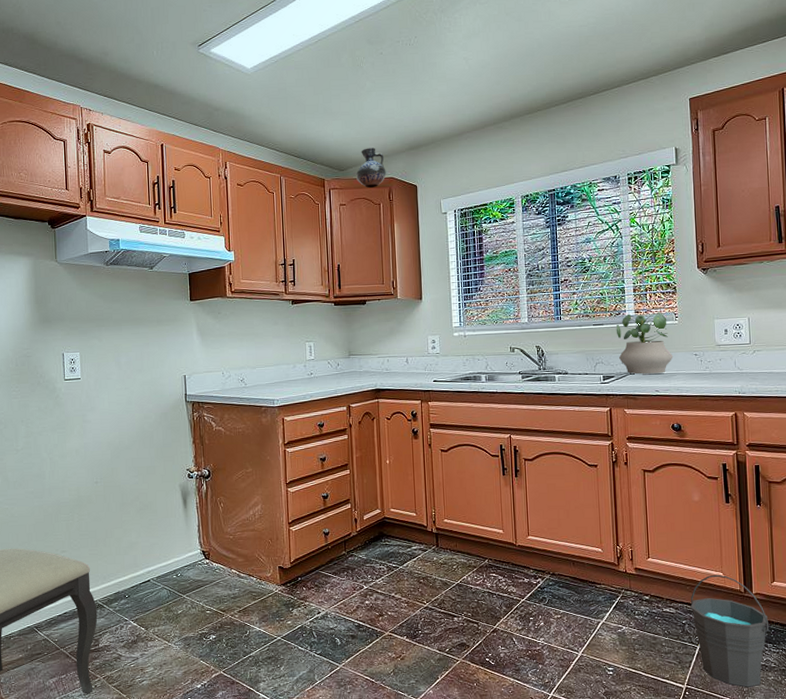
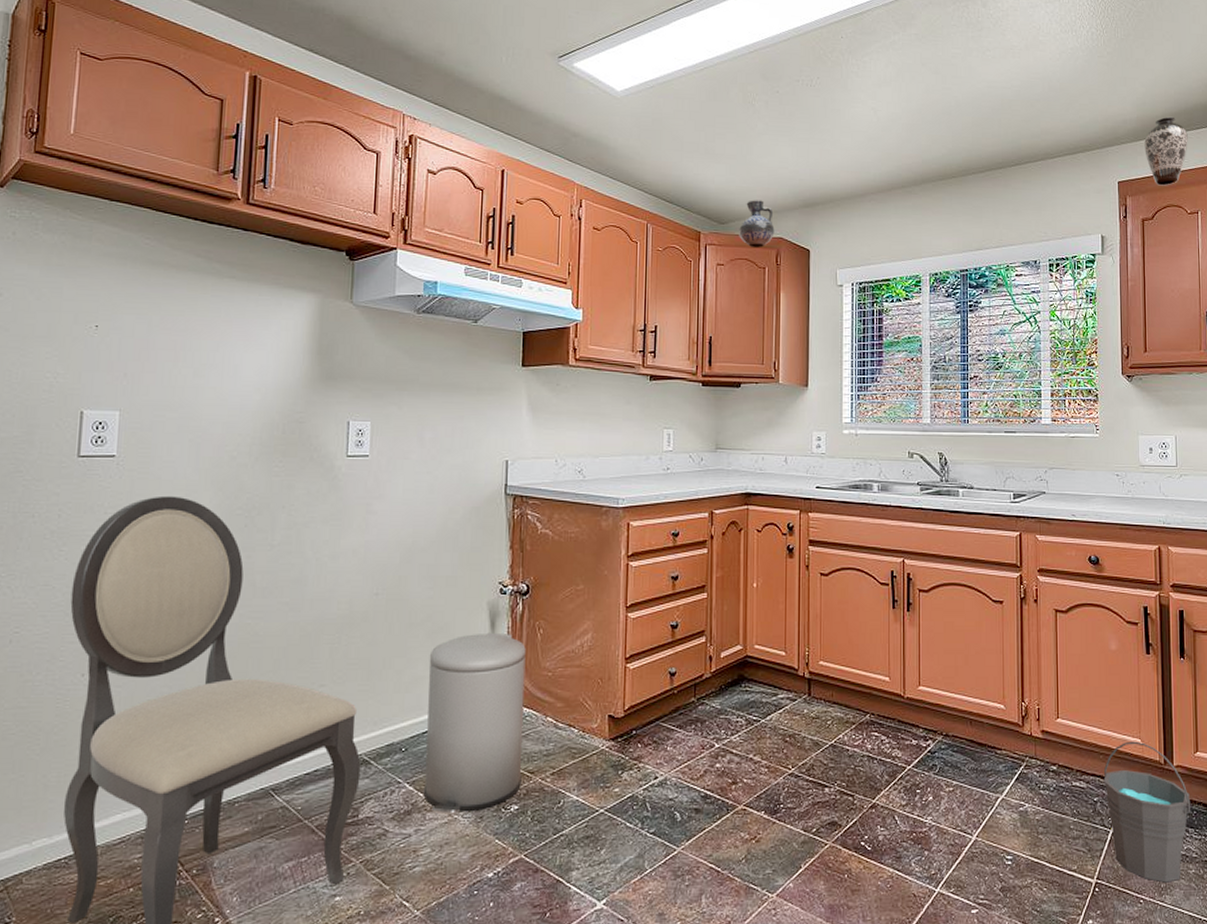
pedal bin: none [139,507,216,643] -> present [423,632,526,815]
potted plant: present [616,311,673,375] -> none [1030,421,1093,495]
decorative vase: none [713,34,755,98] -> present [1144,116,1188,186]

